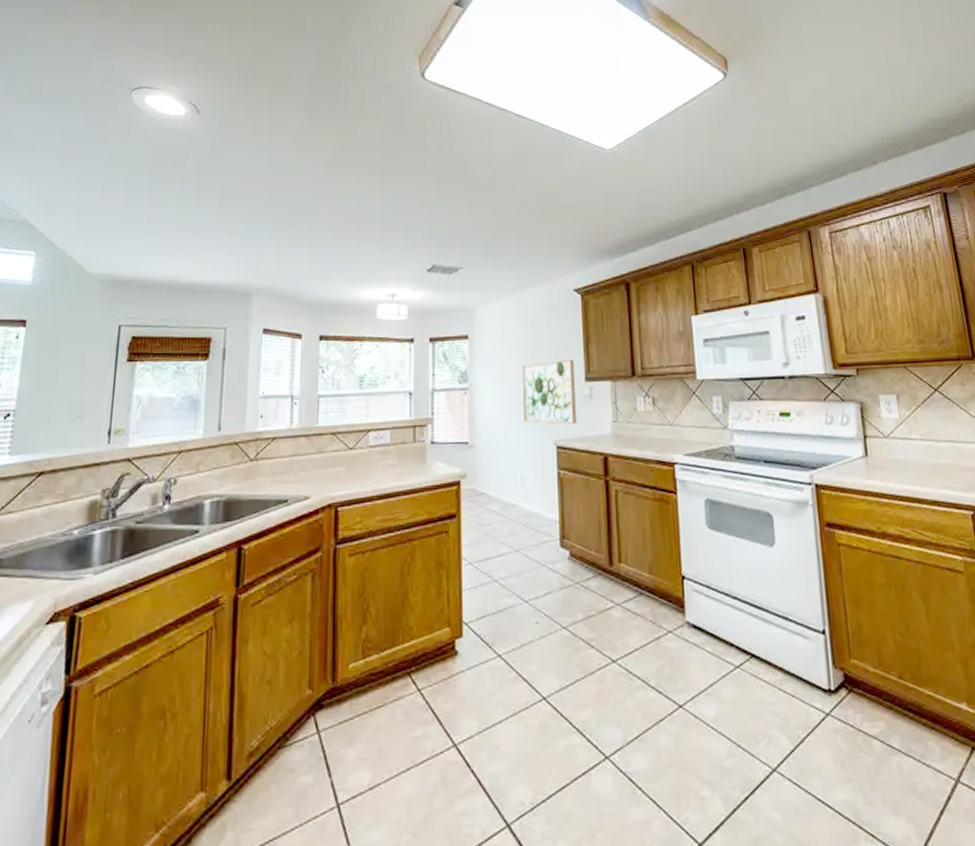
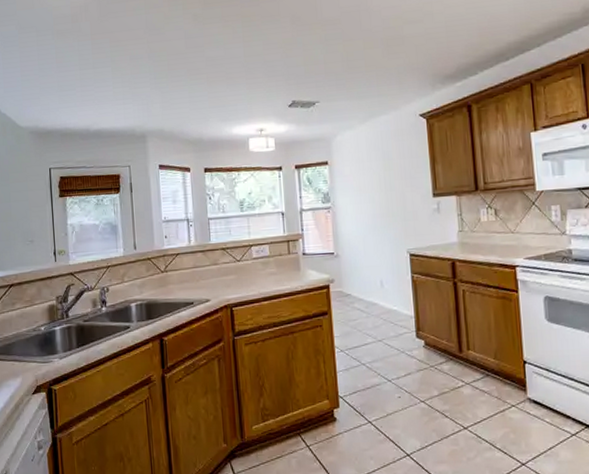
wall art: present [521,359,577,425] -> none [375,177,427,236]

